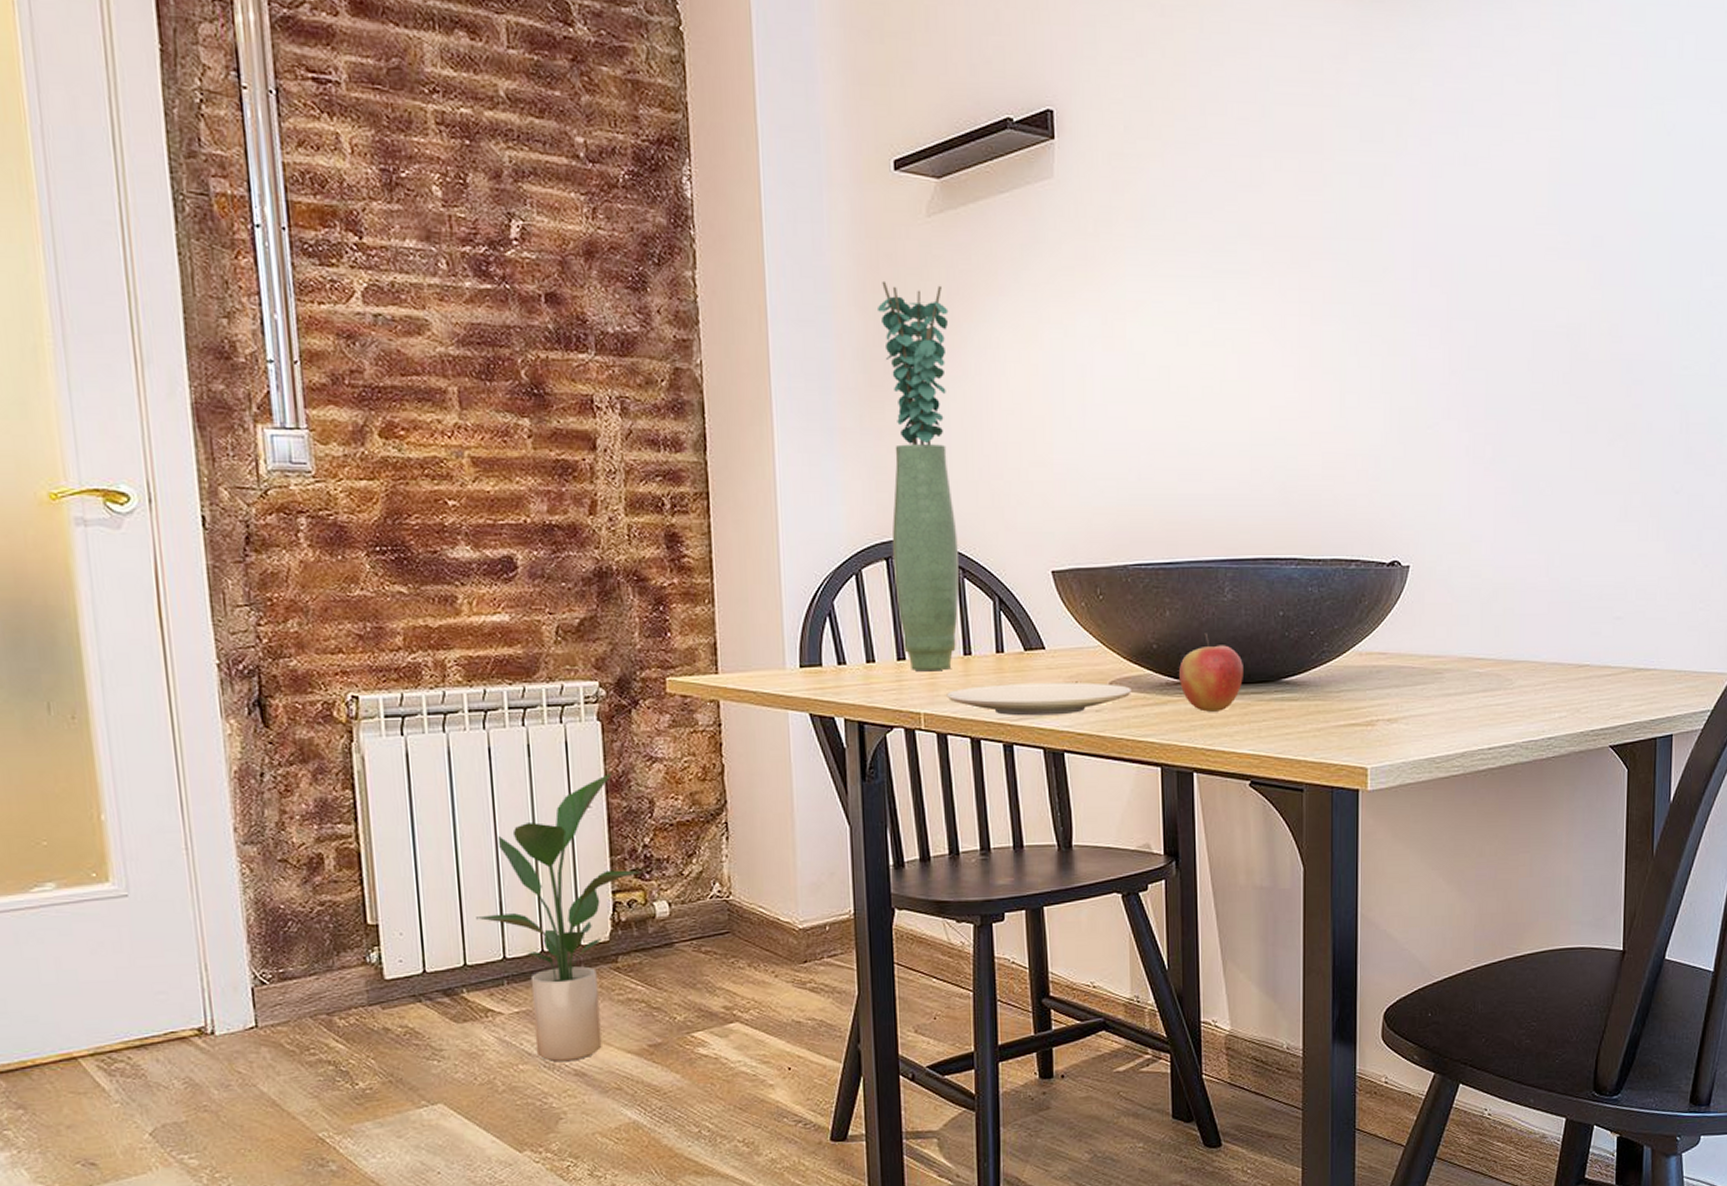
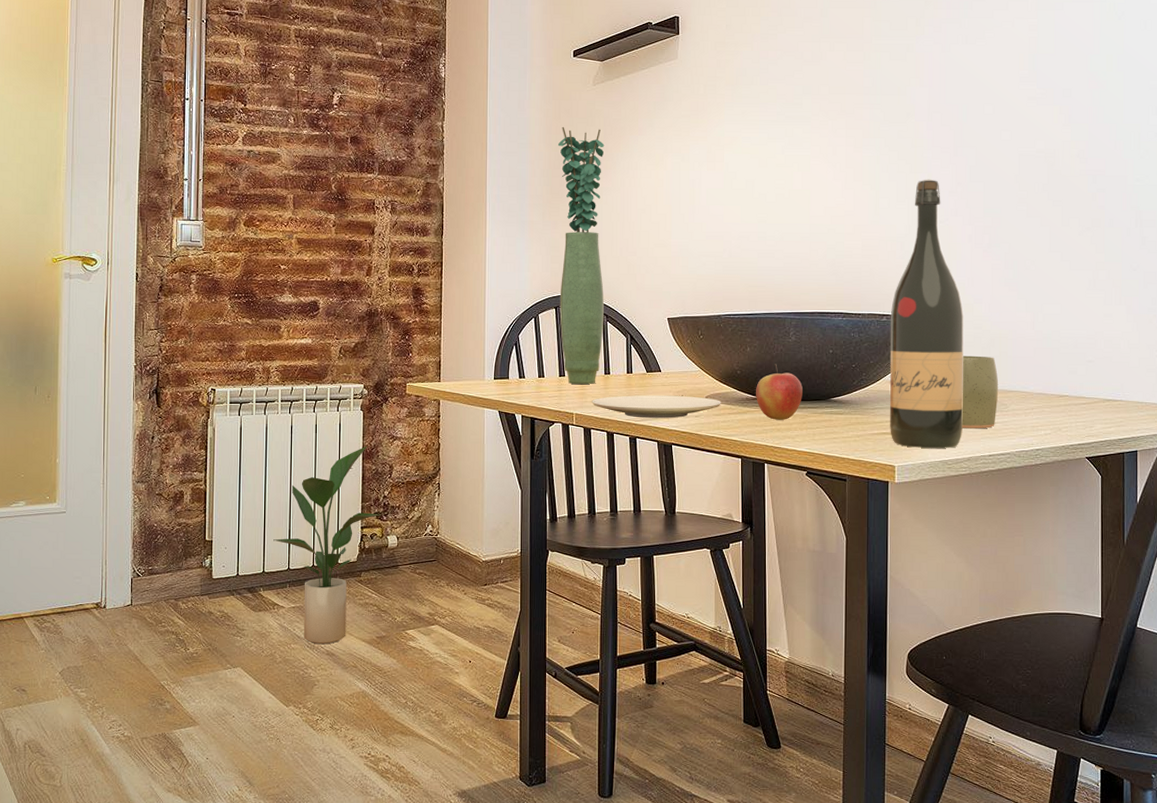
wine bottle: none [1360,365,1458,743] -> present [889,179,964,448]
mug: none [1454,614,1502,715] -> present [961,355,999,429]

